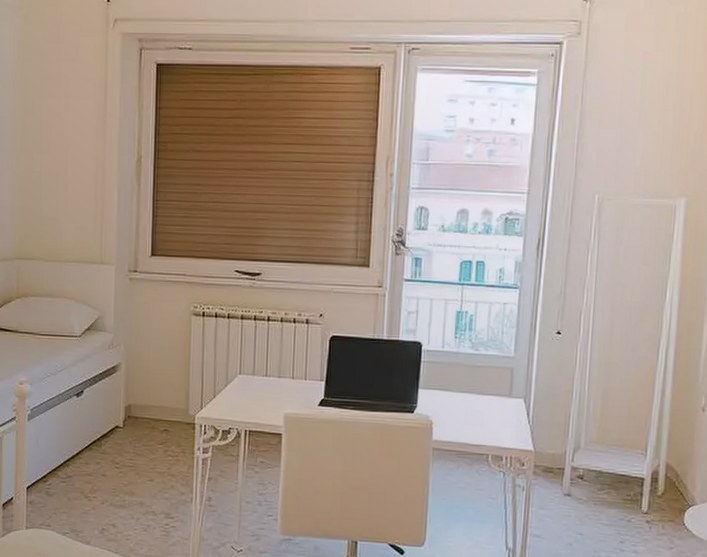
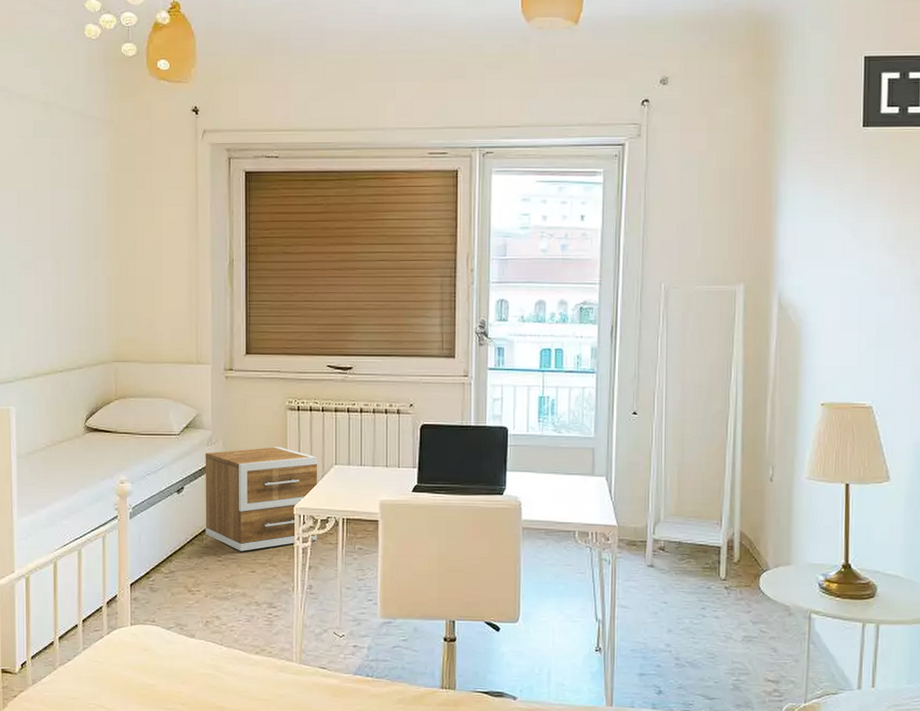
nightstand: none [104,353,222,459] -> present [205,447,318,551]

